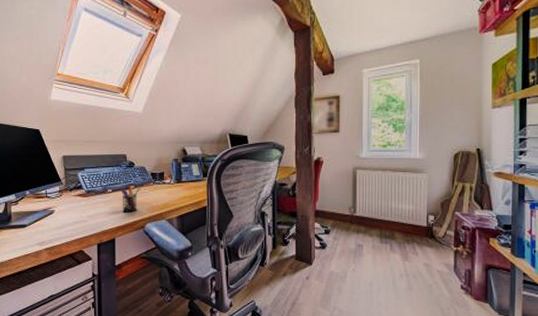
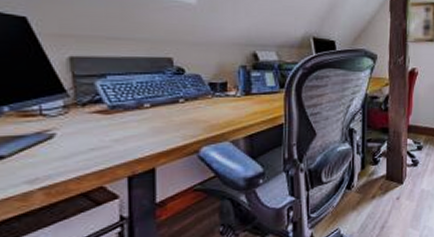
pen holder: present [120,185,140,213] -> none [164,97,193,134]

